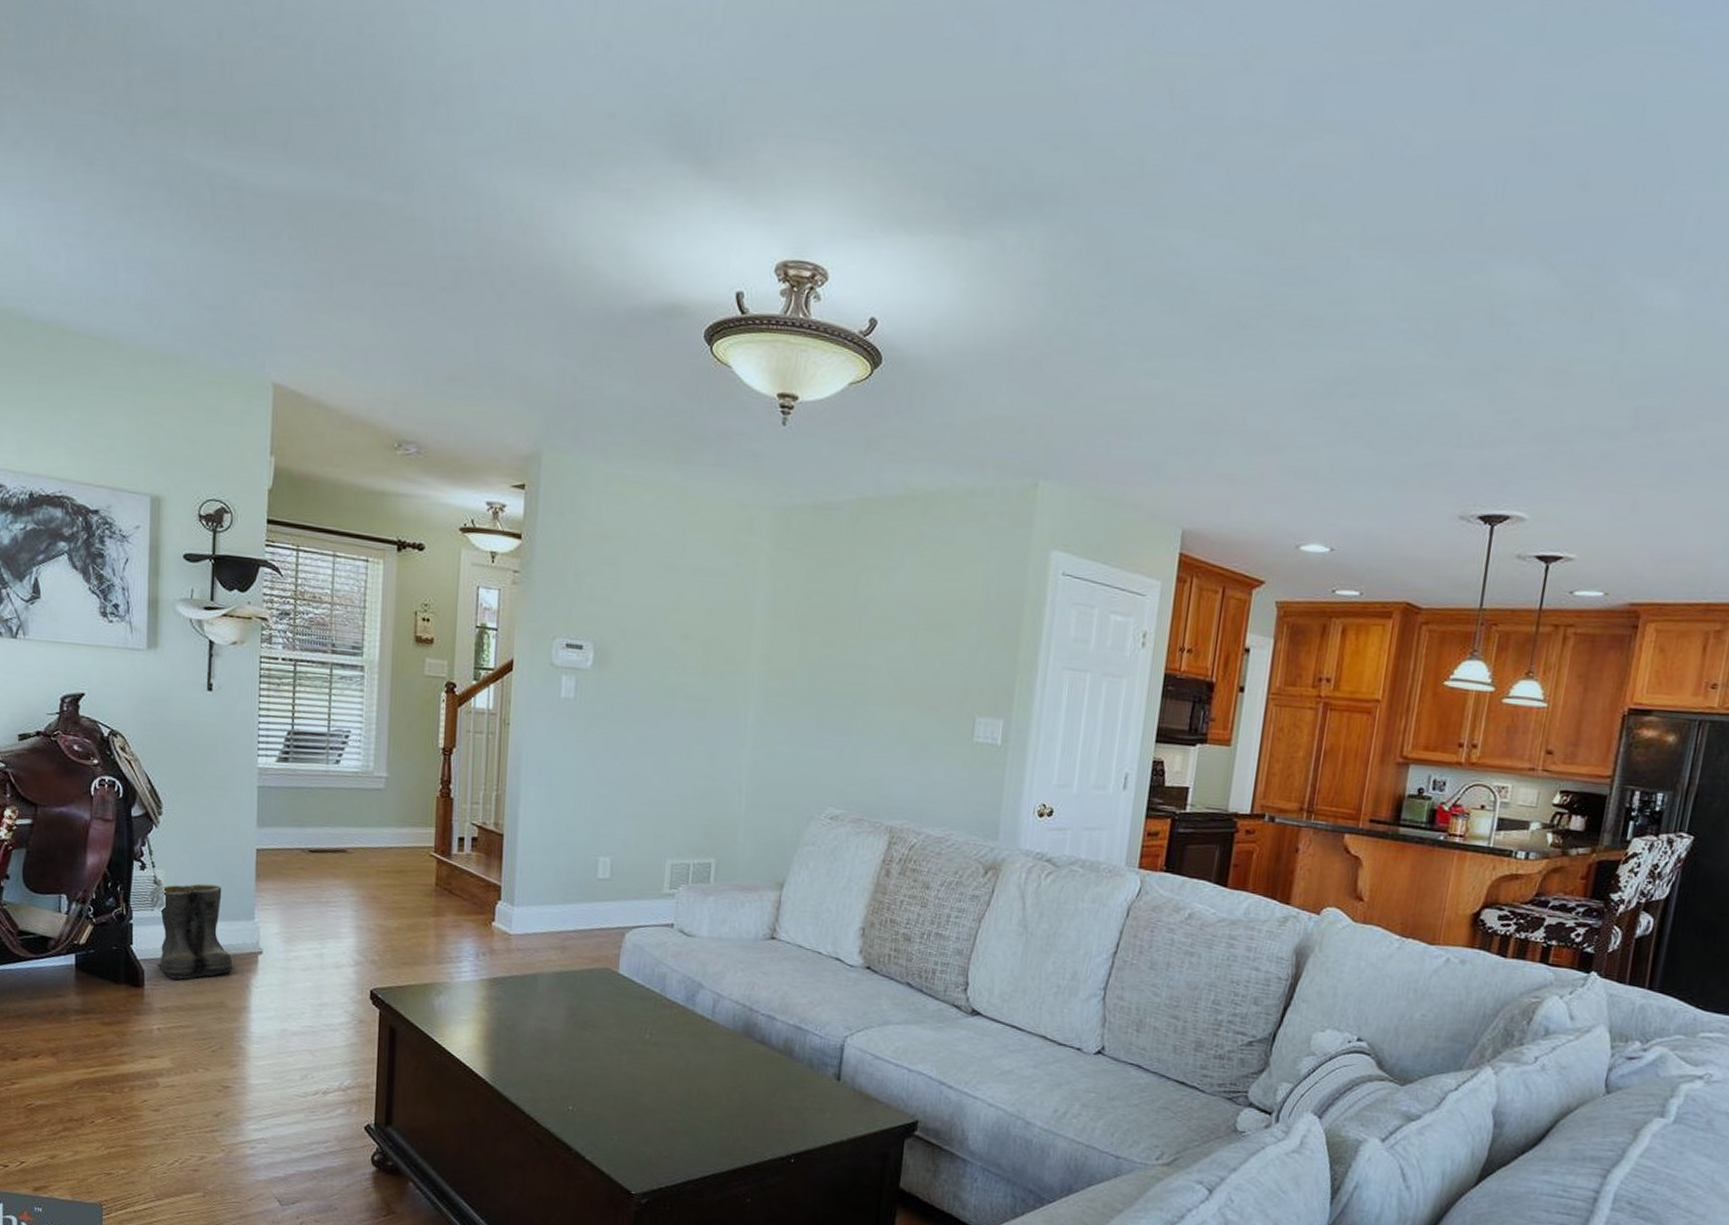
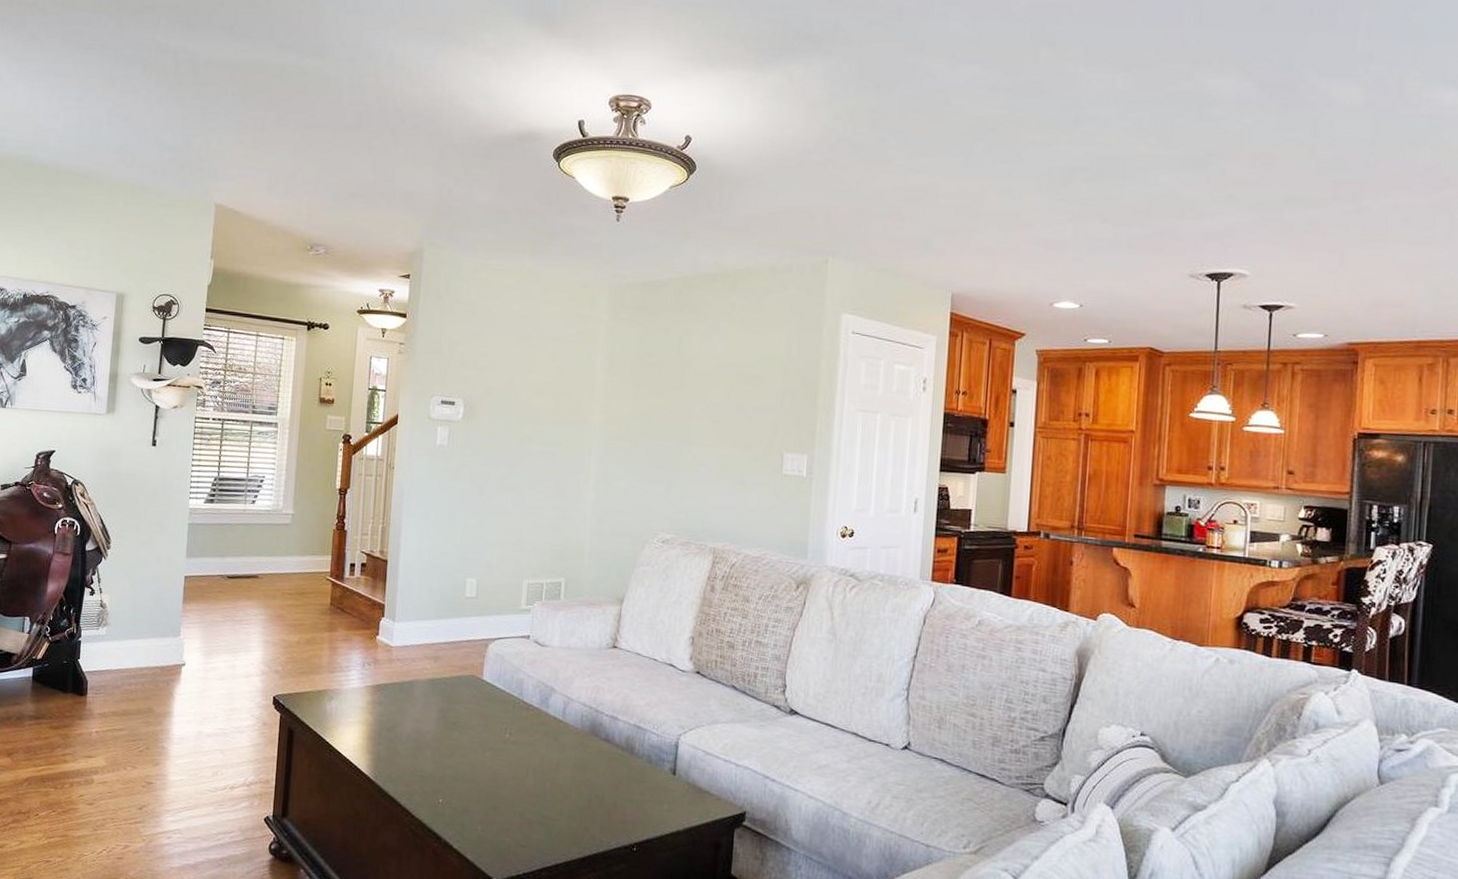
boots: present [156,883,237,980] -> none [98,606,164,689]

